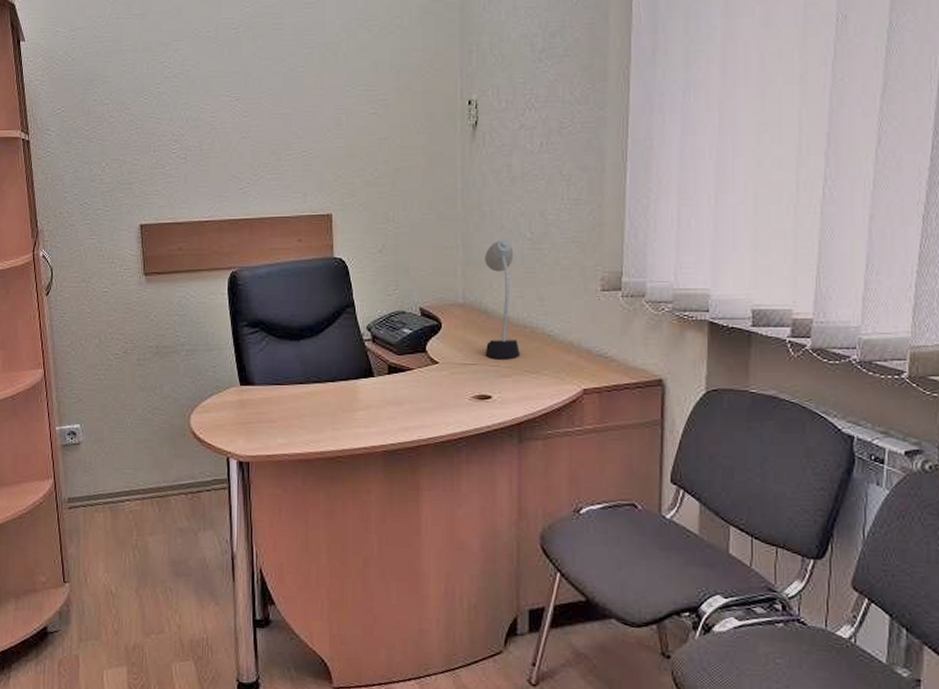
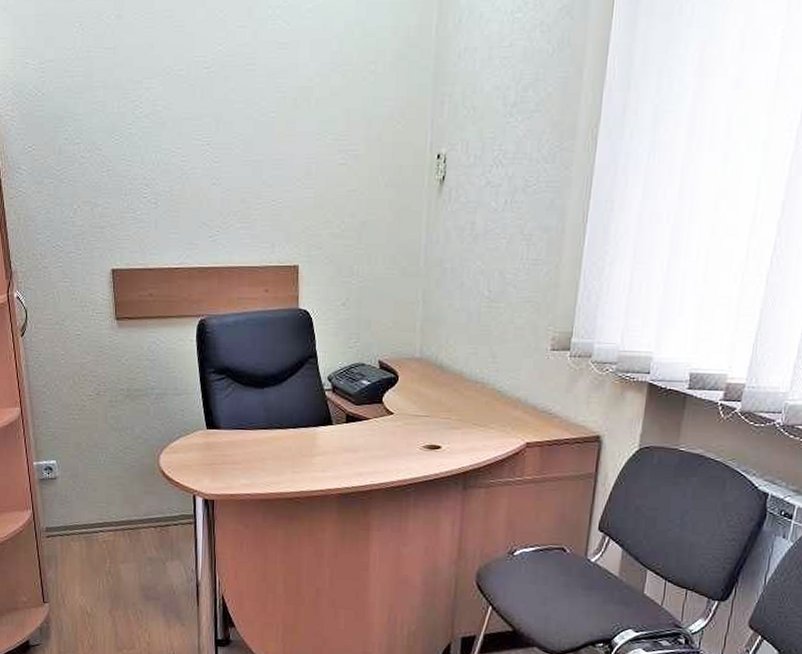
desk lamp: present [485,239,521,360] -> none [437,297,471,413]

